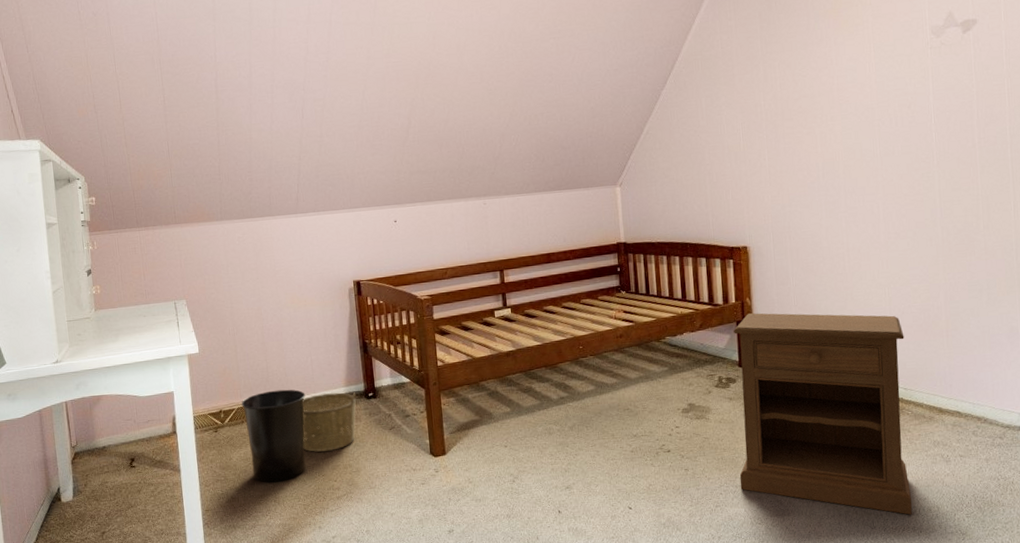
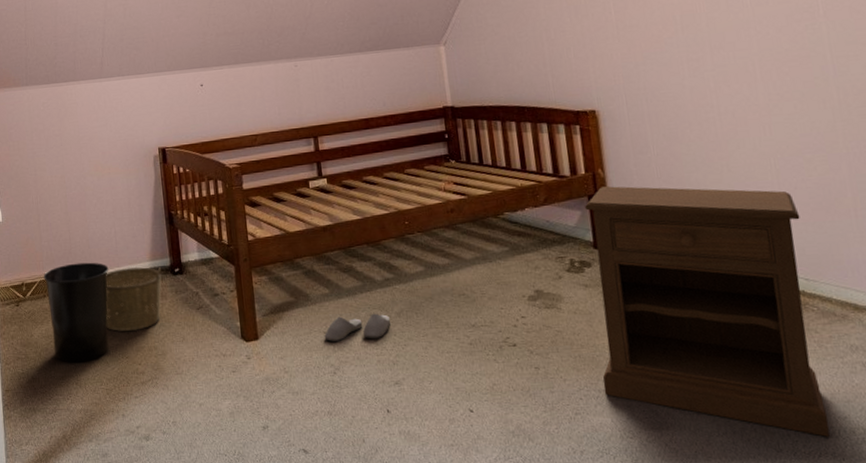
slippers: none [505,428,564,454] -> present [324,313,390,341]

